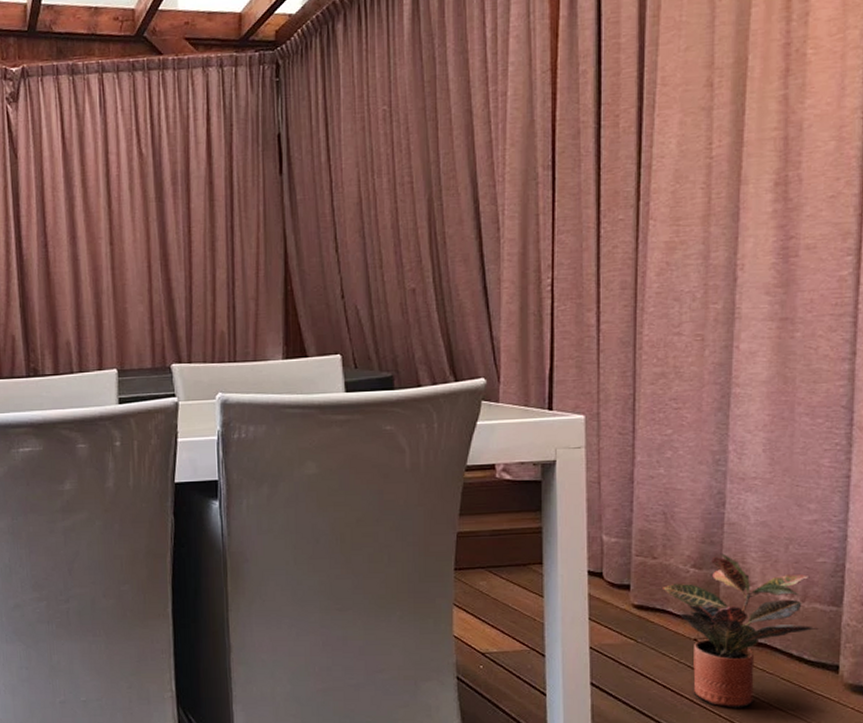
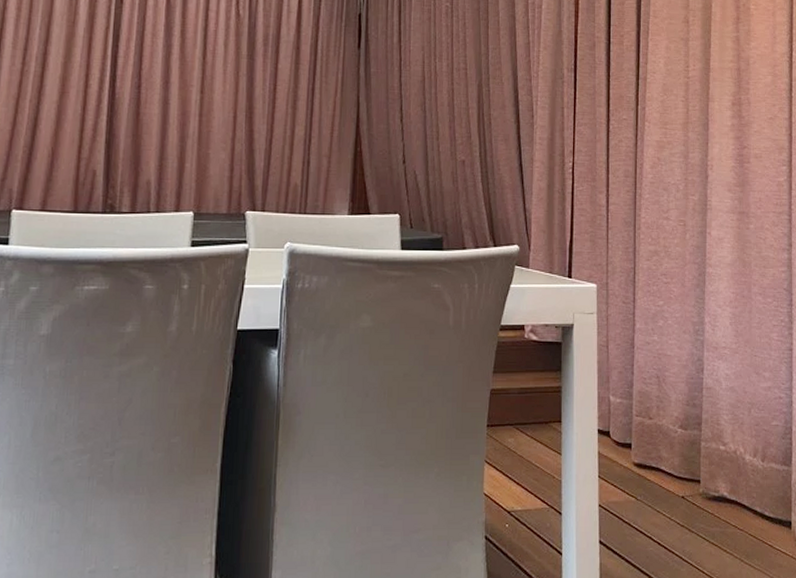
potted plant: present [663,552,818,708] -> none [657,414,775,565]

